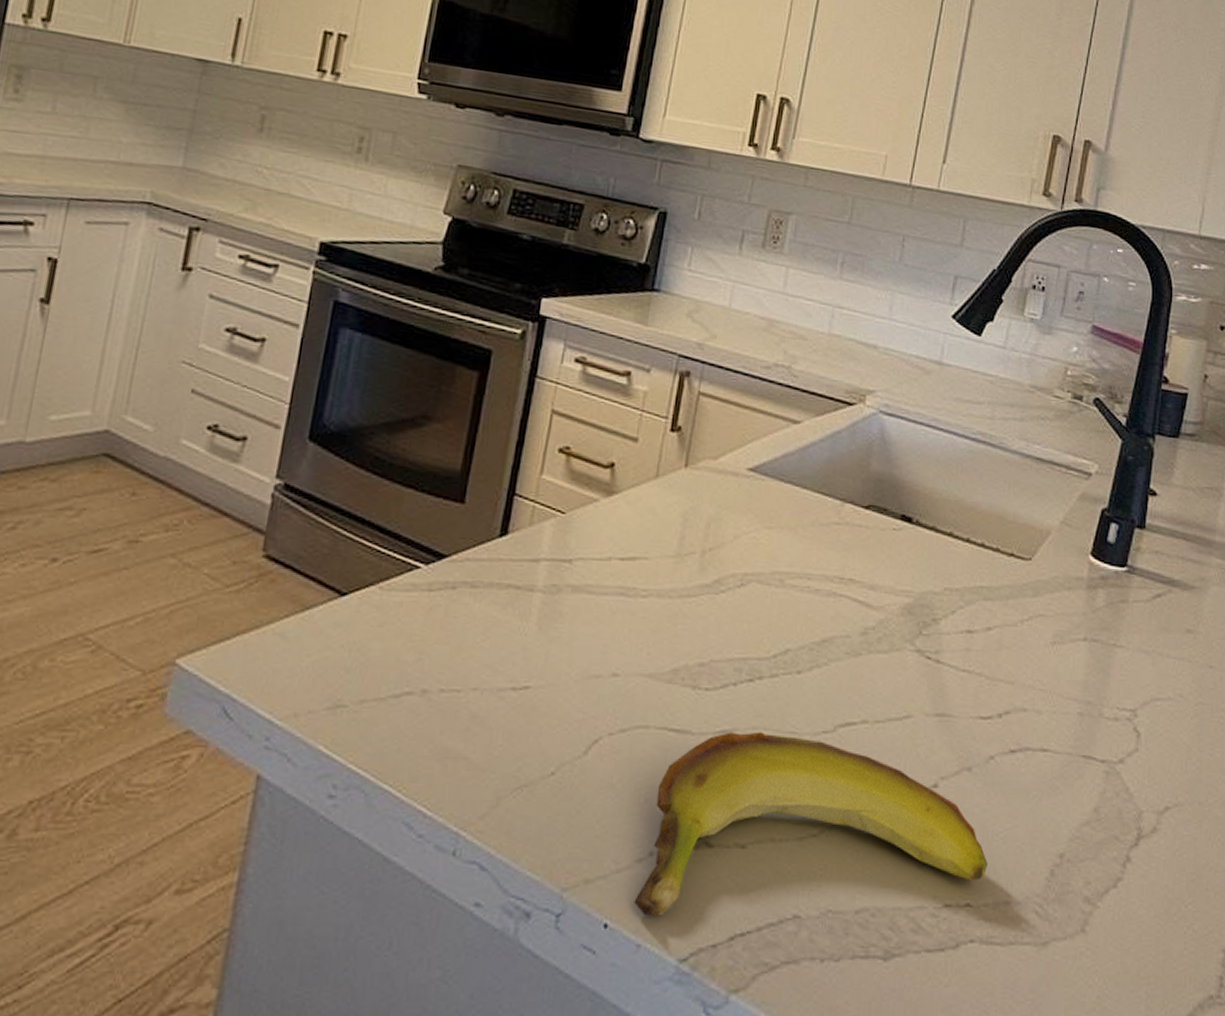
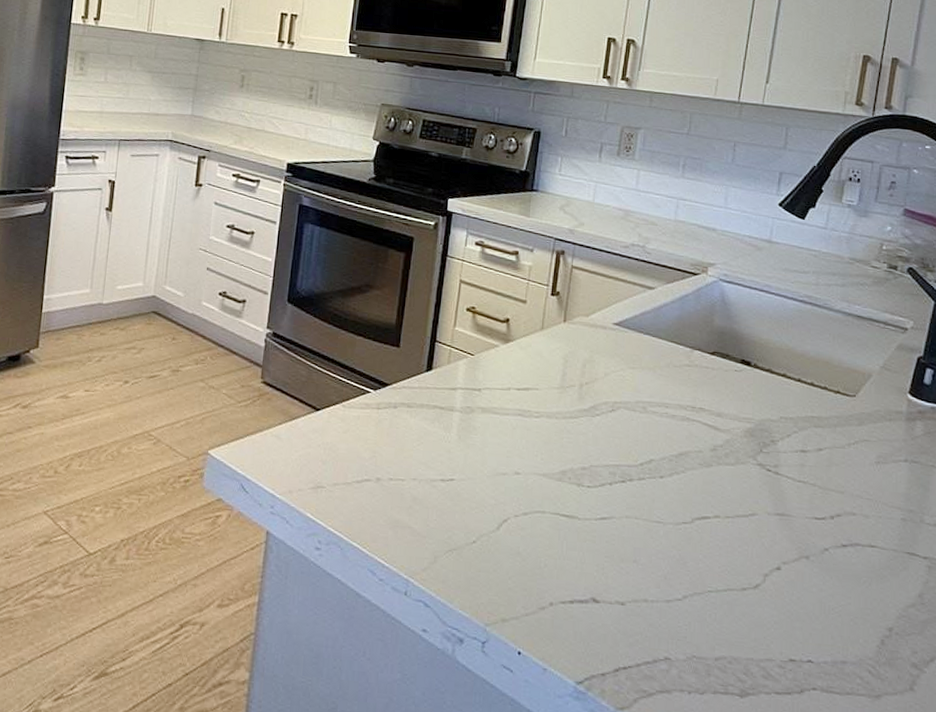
banana: present [634,731,989,916] -> none [540,519,826,650]

